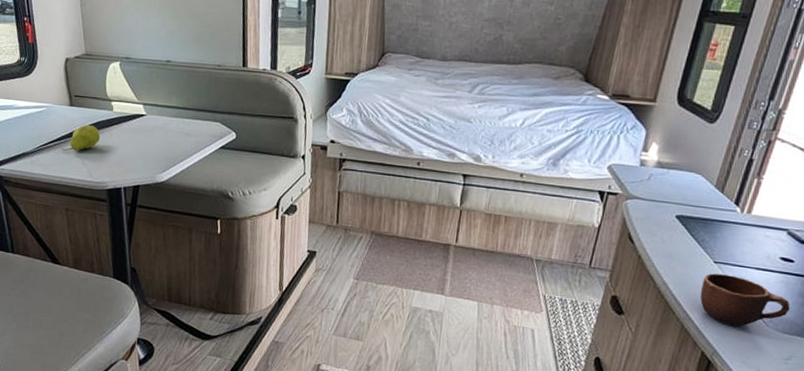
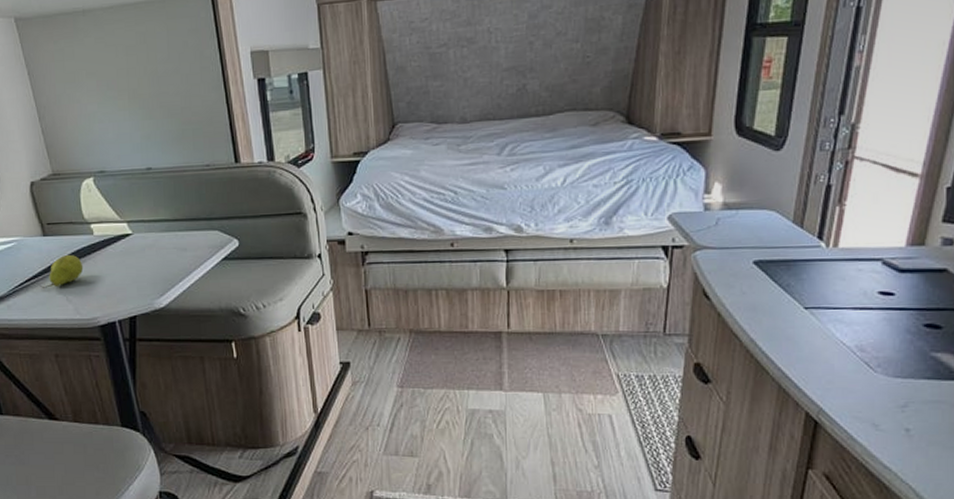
mug: present [700,273,791,327] -> none [793,320,899,379]

